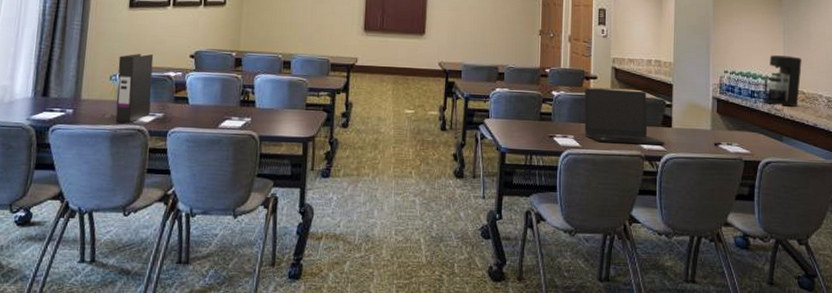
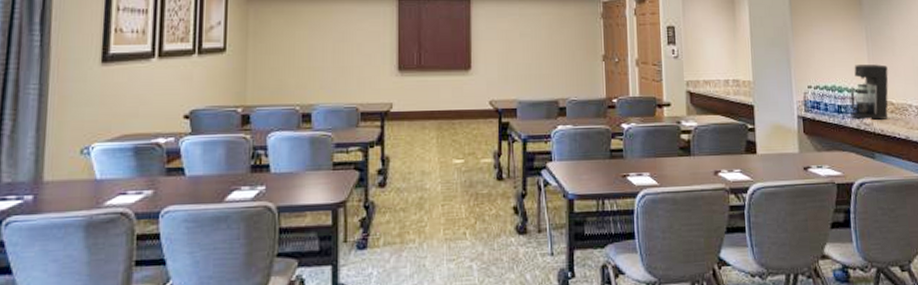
binder: present [115,54,154,124] -> none [90,119,137,207]
laptop: present [584,88,664,146] -> none [658,115,750,178]

